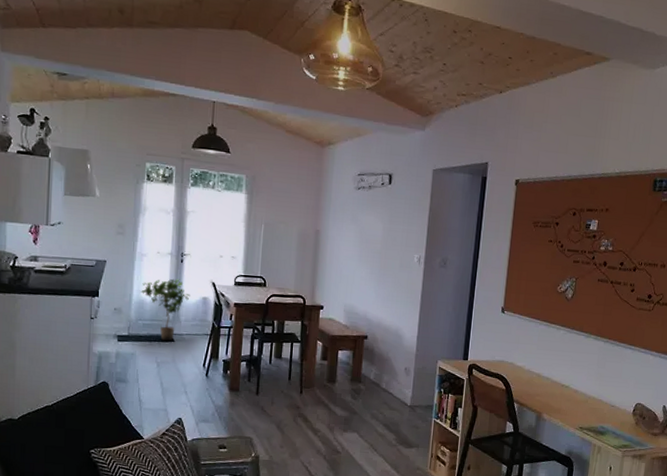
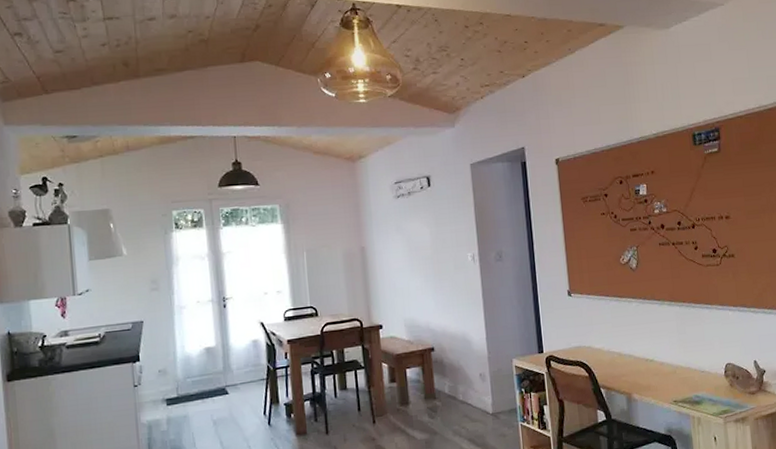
potted plant: present [141,279,190,341] -> none [185,326,239,395]

